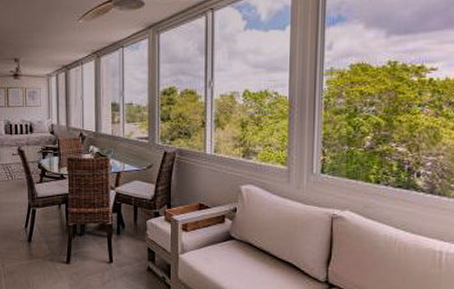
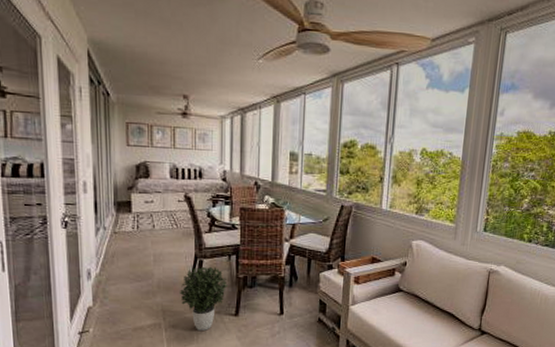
potted plant: none [16,215,59,279] -> present [180,266,228,332]

